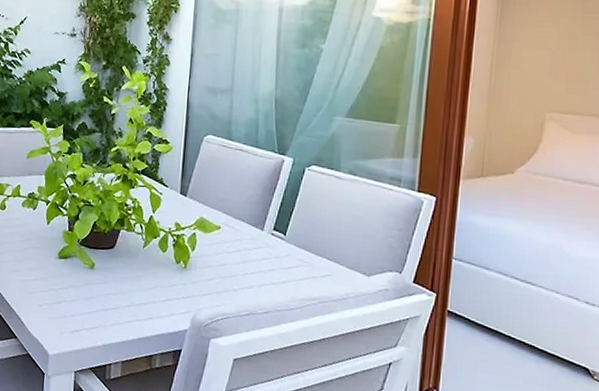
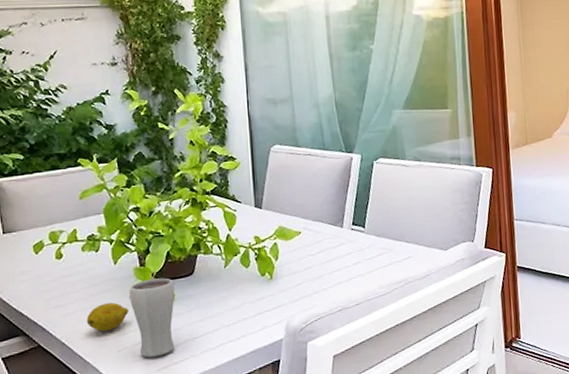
fruit: none [16,258,54,285] -> present [86,302,129,332]
drinking glass: none [55,244,96,319] -> present [129,278,175,358]

